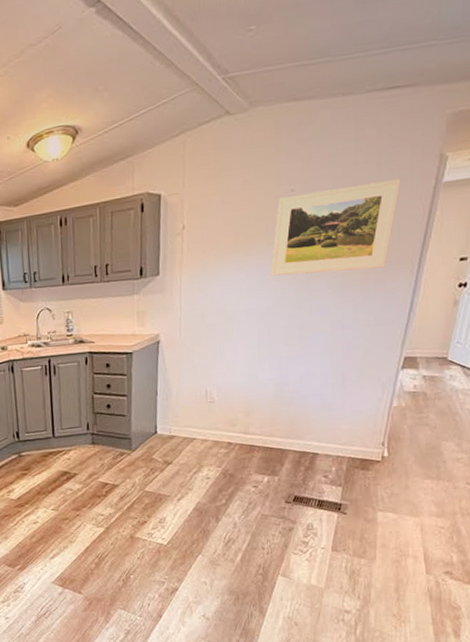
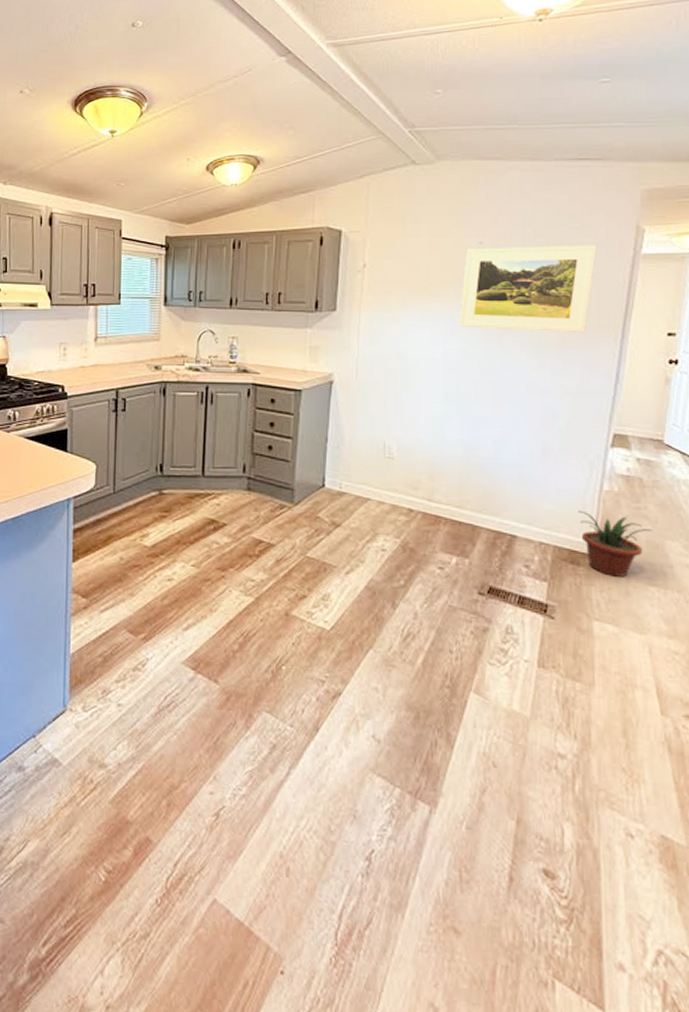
potted plant: none [370,426,431,476] -> present [578,510,652,577]

